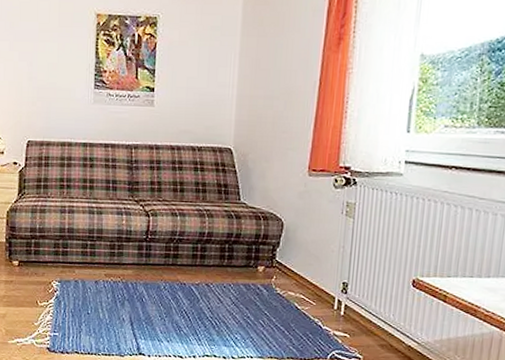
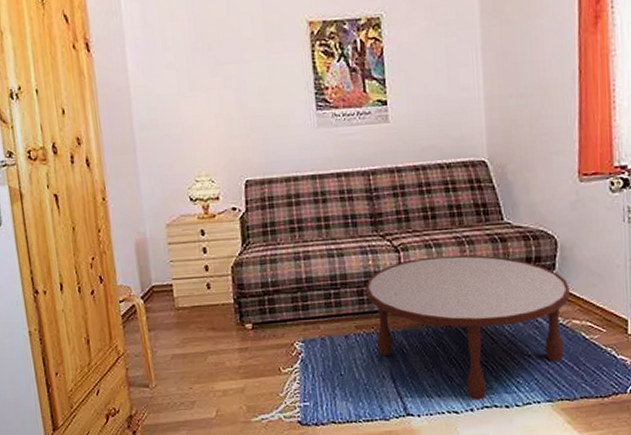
coffee table: none [117,223,289,349] -> present [366,254,570,400]

